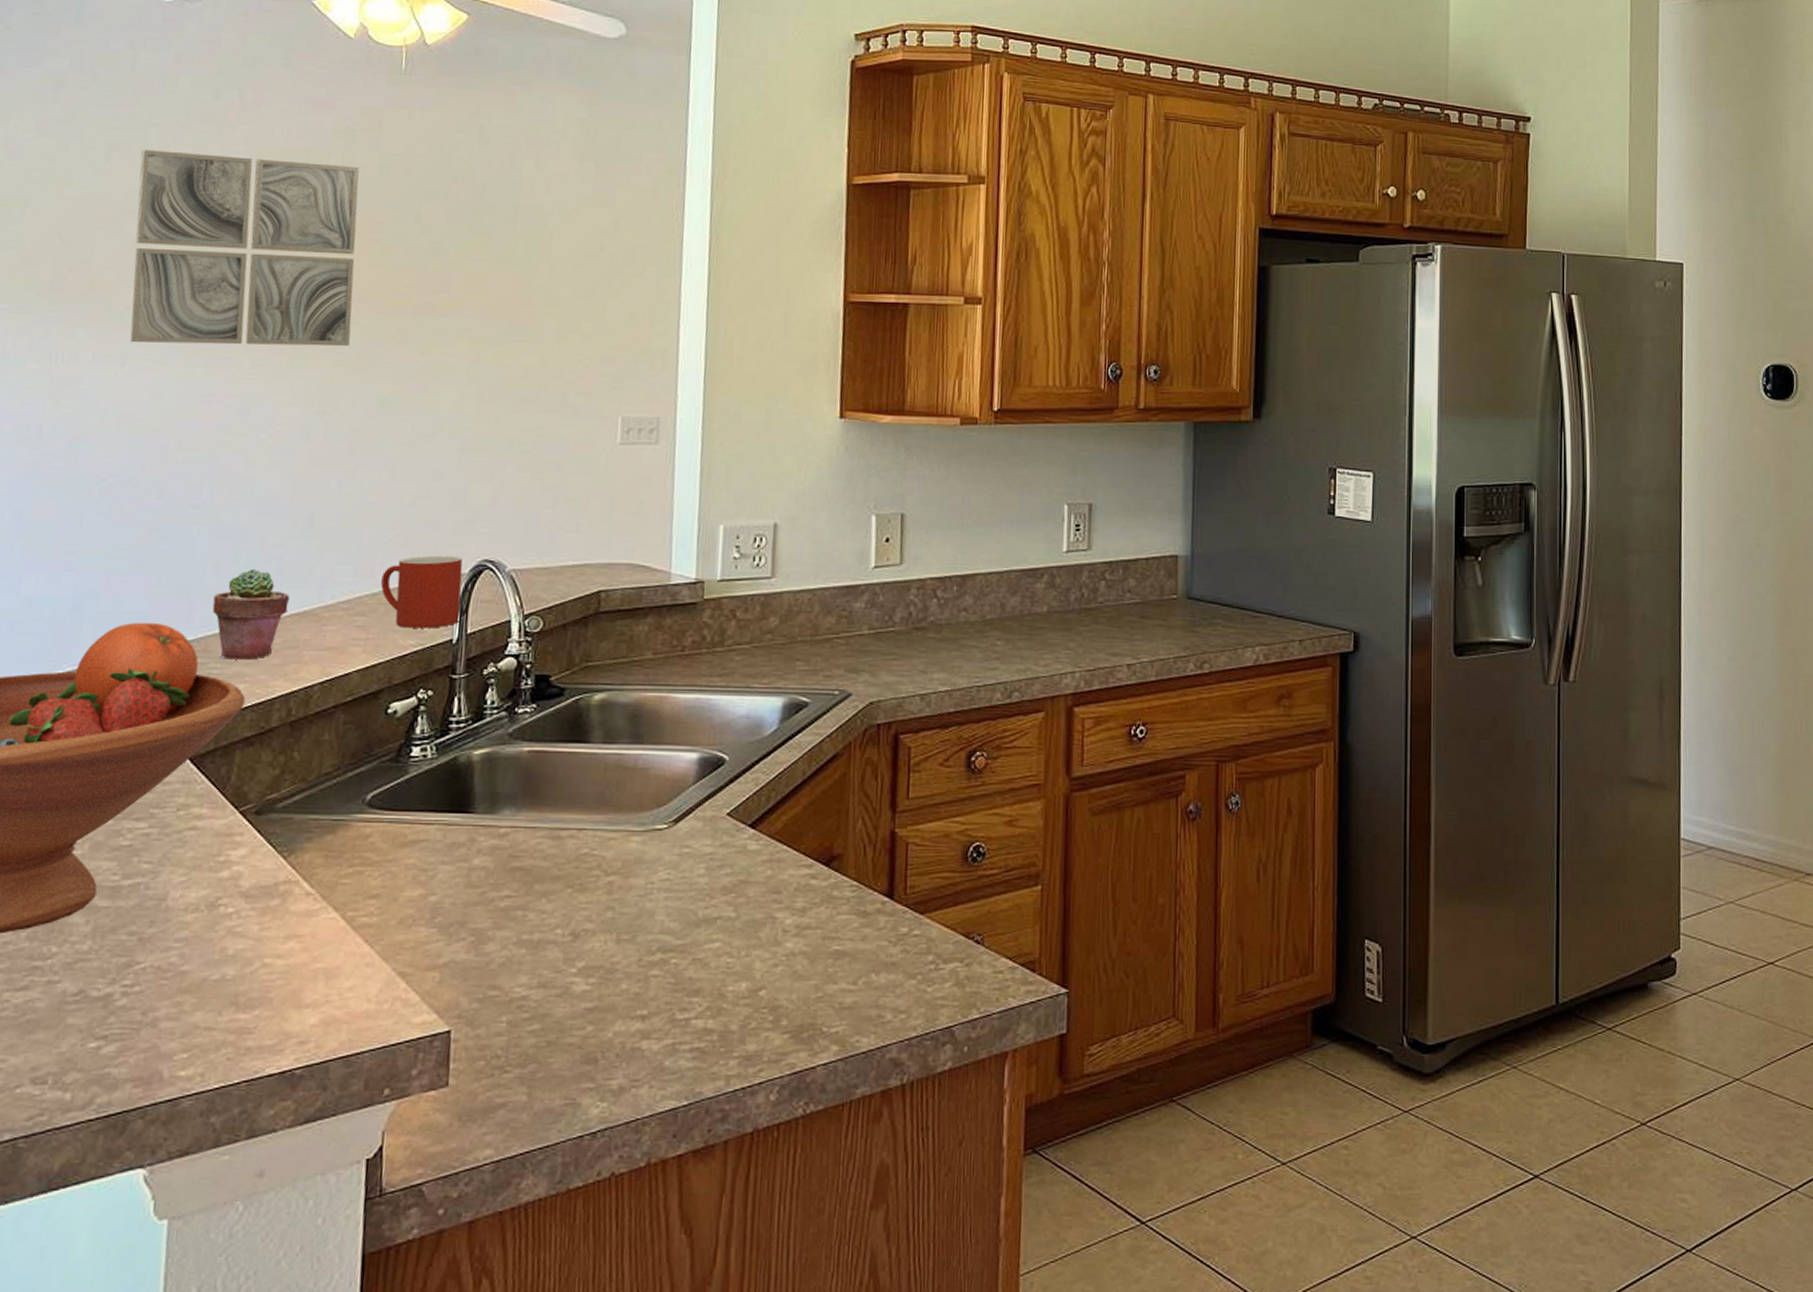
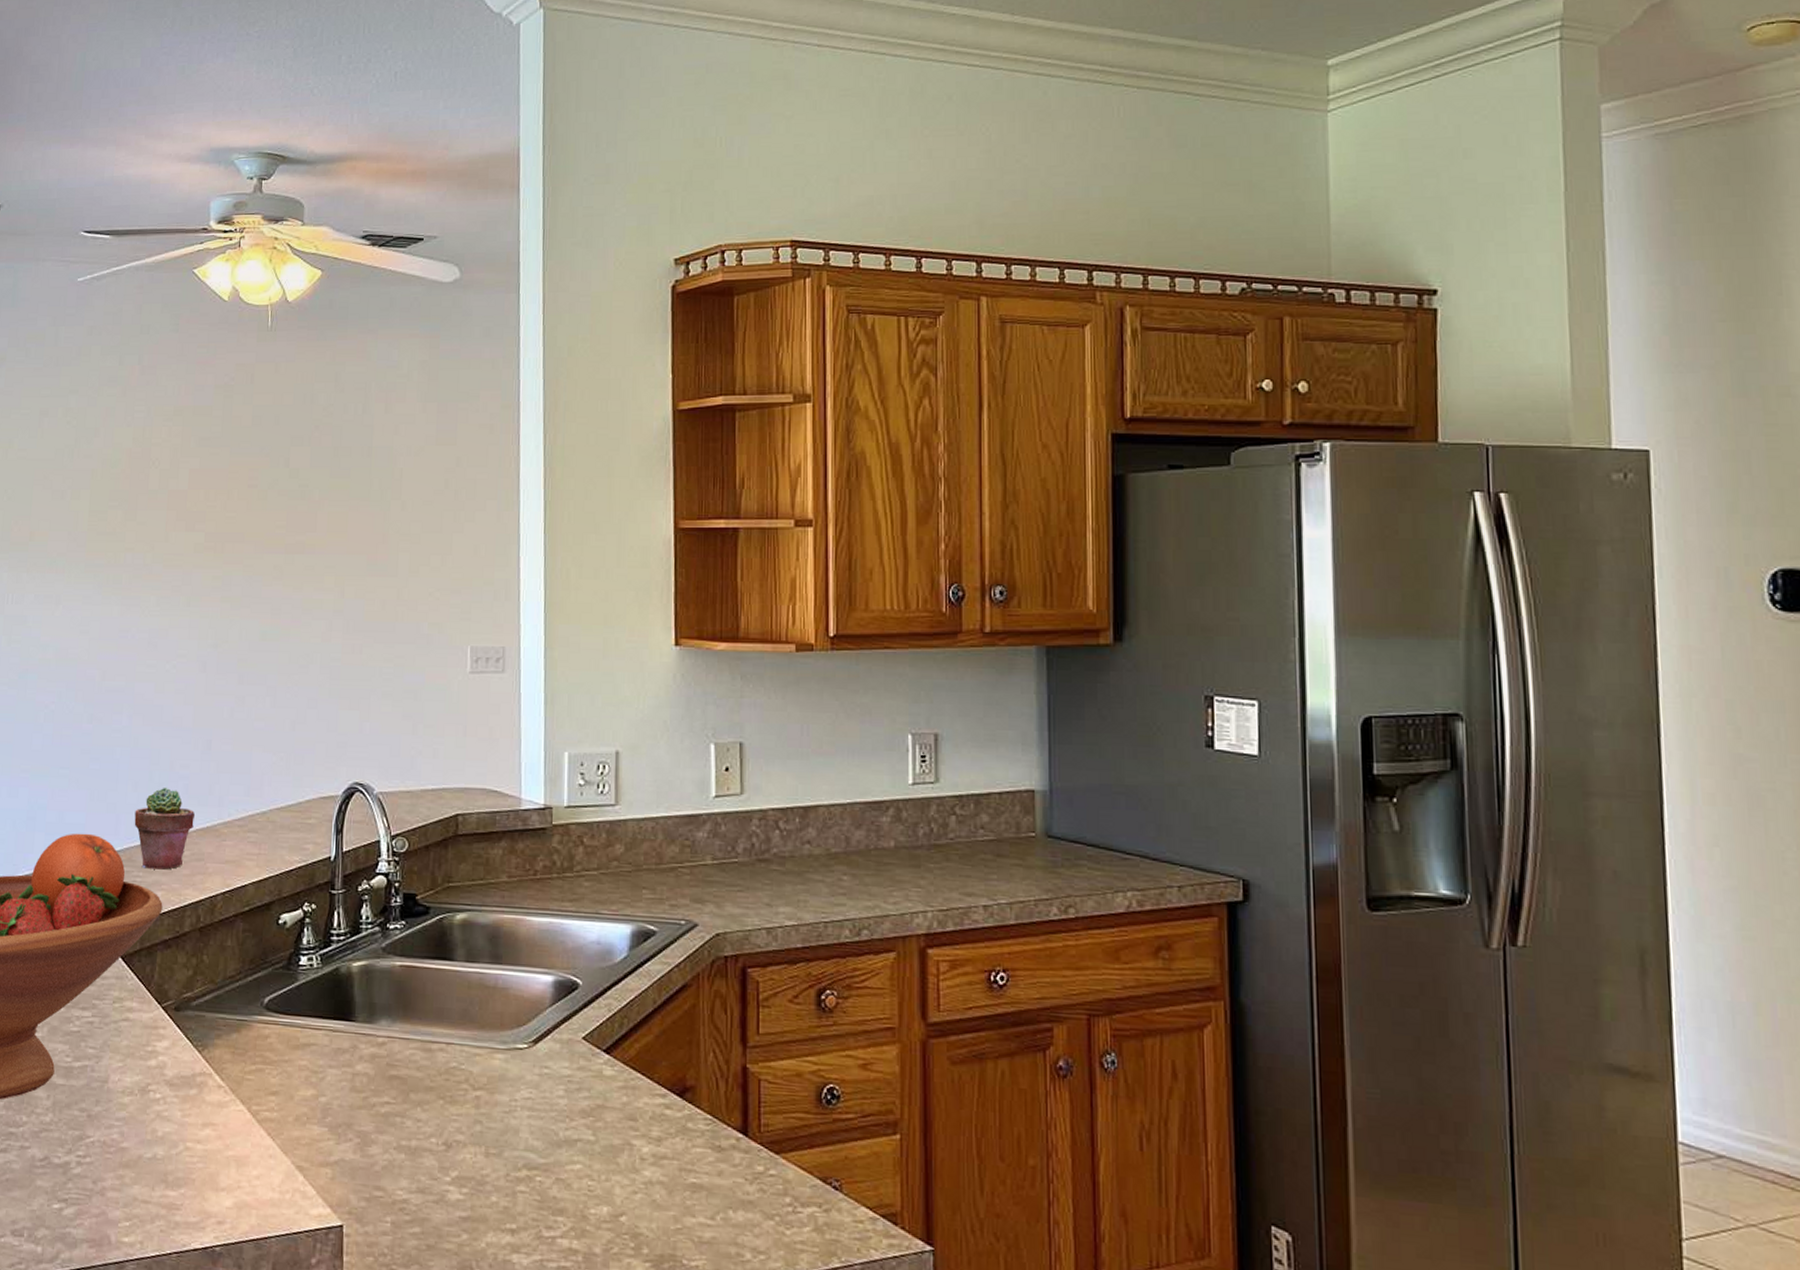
wall art: present [129,150,359,347] -> none [62,413,237,585]
mug: present [381,555,463,628] -> none [269,777,337,846]

